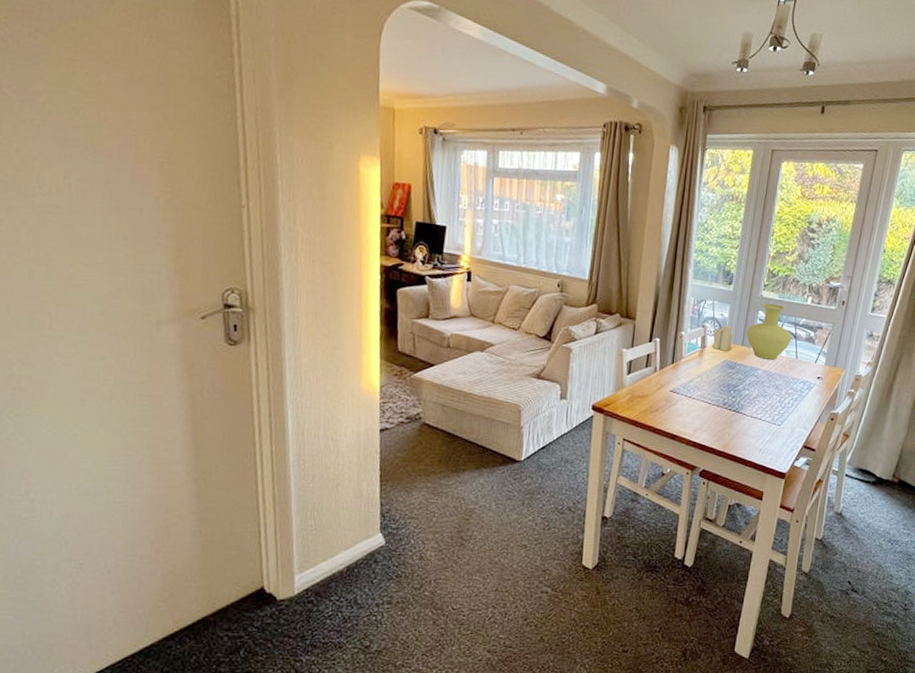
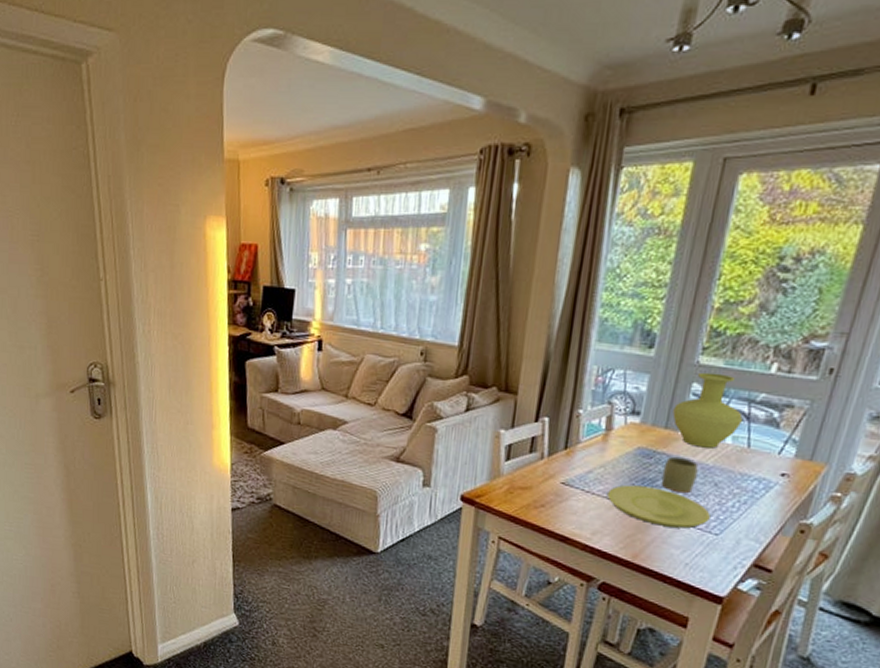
plate: none [704,390,774,422] -> present [607,484,710,529]
candle: present [711,325,733,351] -> none [620,401,652,436]
mug: none [741,366,765,395] -> present [661,456,699,494]

